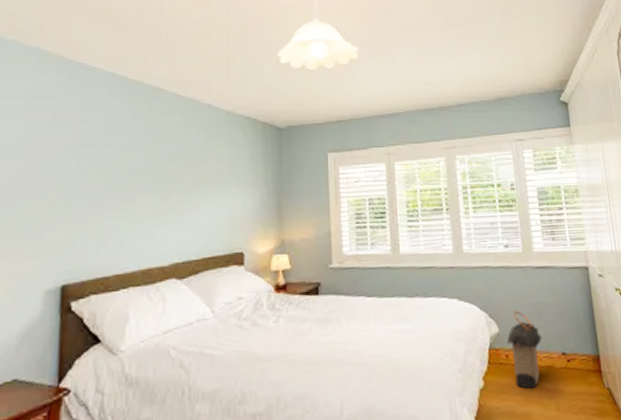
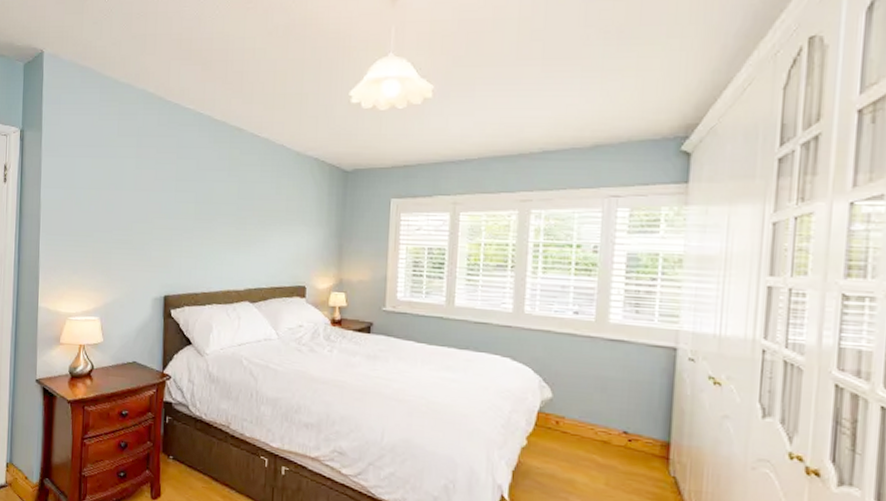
laundry hamper: present [506,310,543,389] -> none [559,380,603,459]

